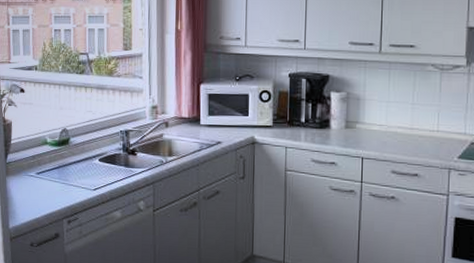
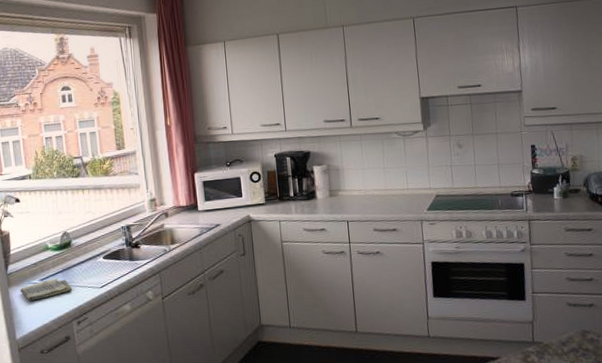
dish towel: none [16,173,66,193] -> present [19,277,72,301]

